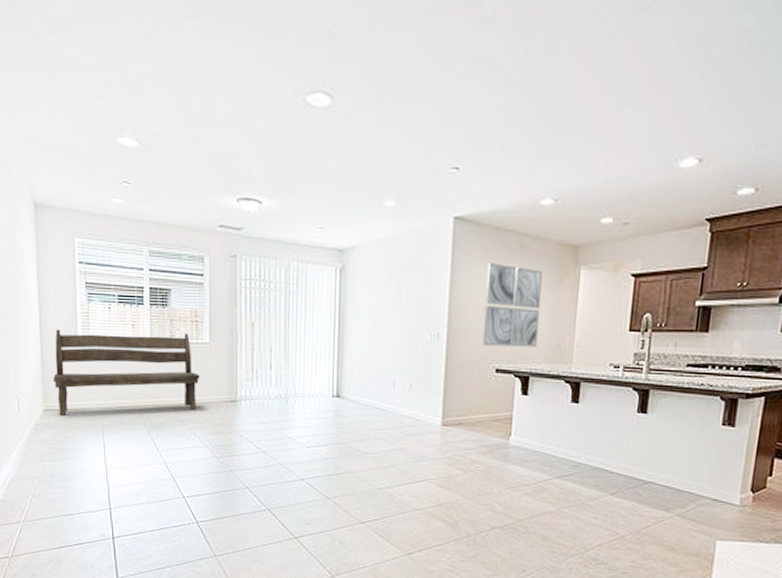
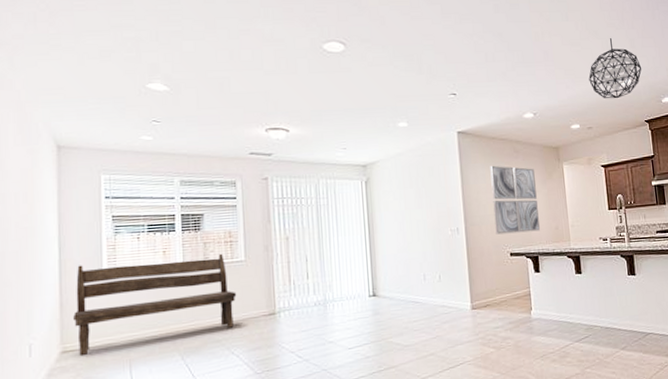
pendant light: none [638,98,719,186] -> present [589,38,642,99]

